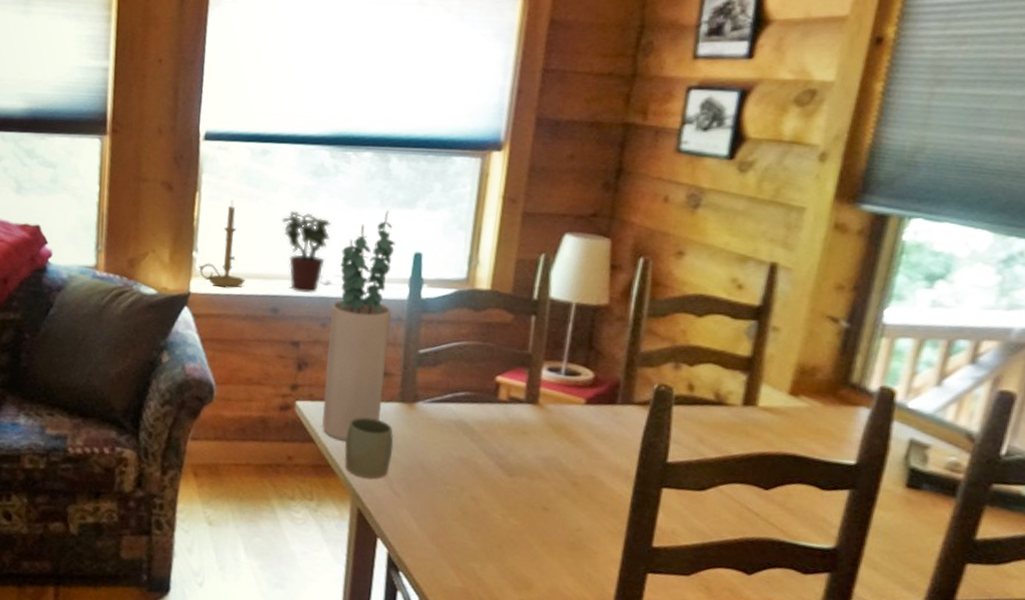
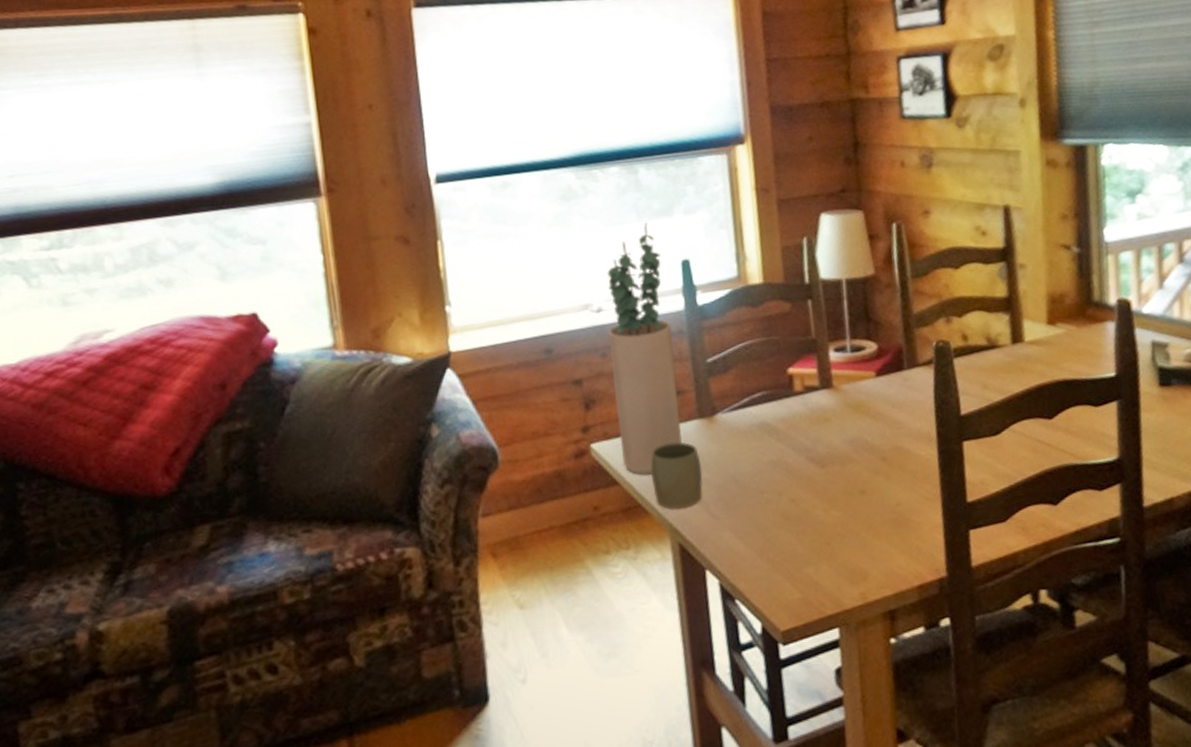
candle holder: present [199,198,245,289] -> none [455,240,510,340]
potted plant: present [281,210,331,294] -> none [537,240,592,327]

